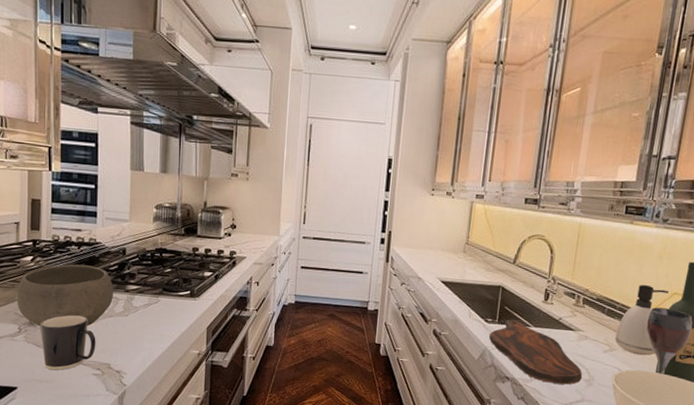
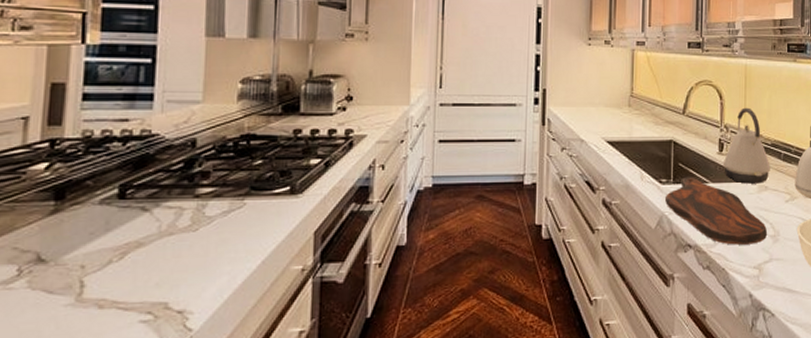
bowl: present [17,264,114,327] -> none [17,167,177,263]
mug: present [40,314,96,371] -> none [54,239,147,326]
kettle: none [546,263,593,333] -> present [722,107,770,184]

